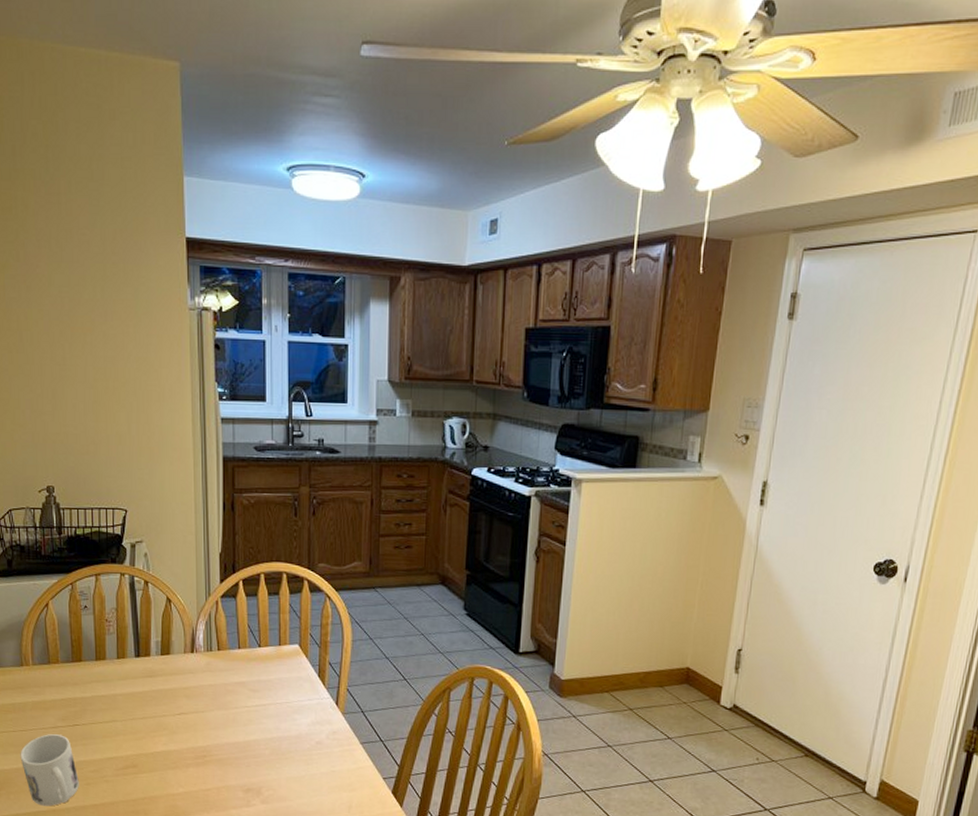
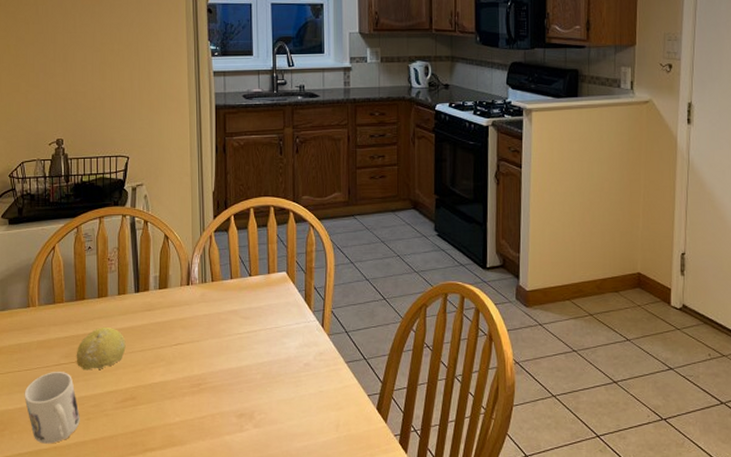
fruit: none [73,691,126,735] -> present [76,326,126,371]

